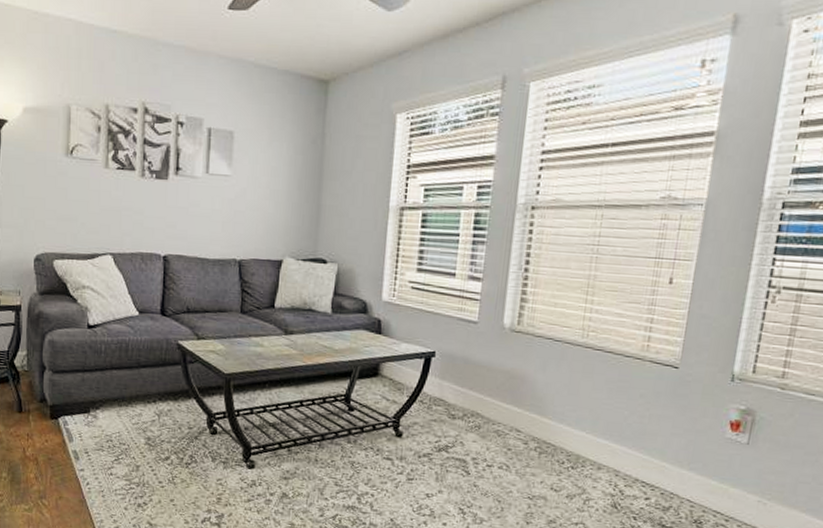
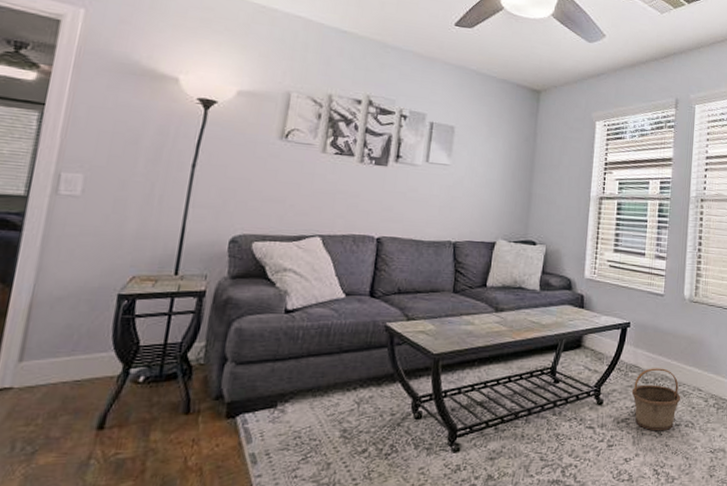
basket: none [435,402,495,471] -> present [631,368,681,431]

